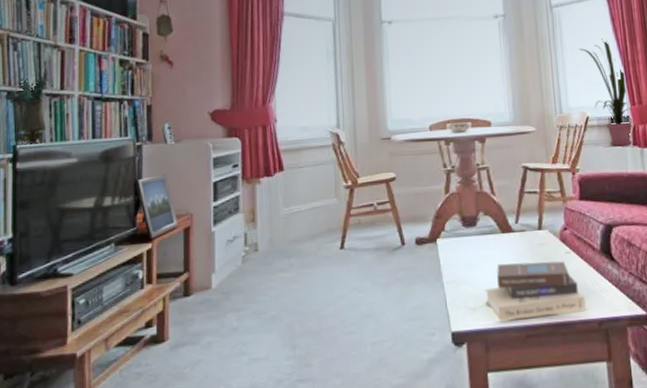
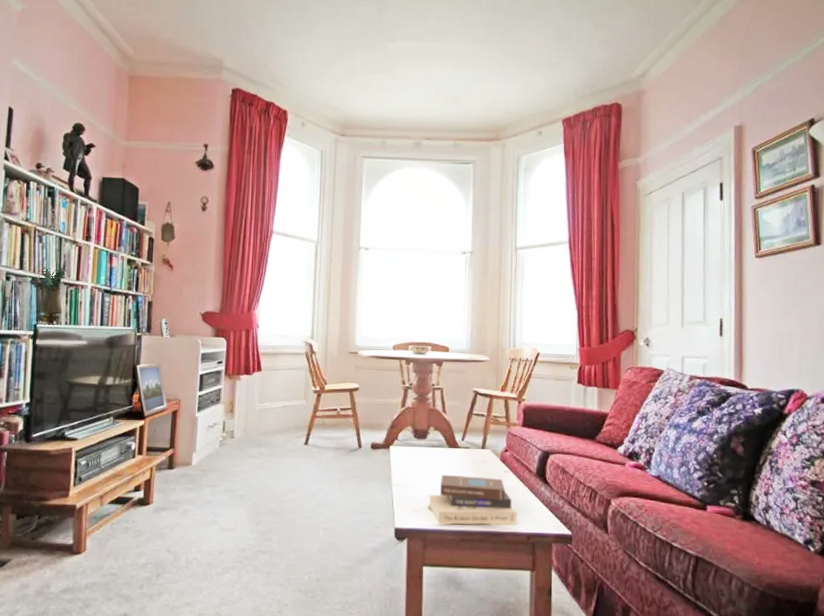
house plant: present [578,39,632,147] -> none [537,283,579,383]

